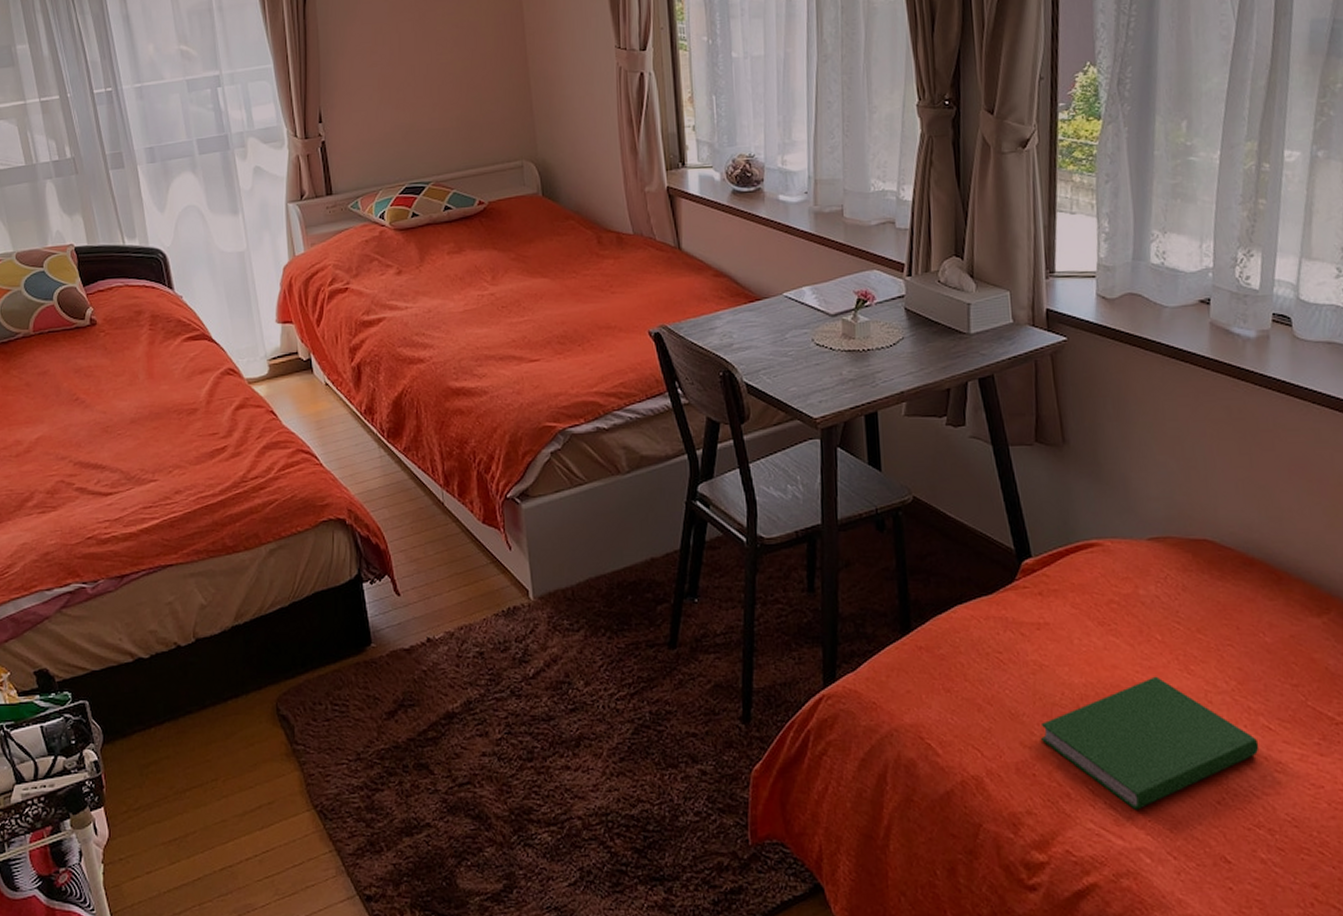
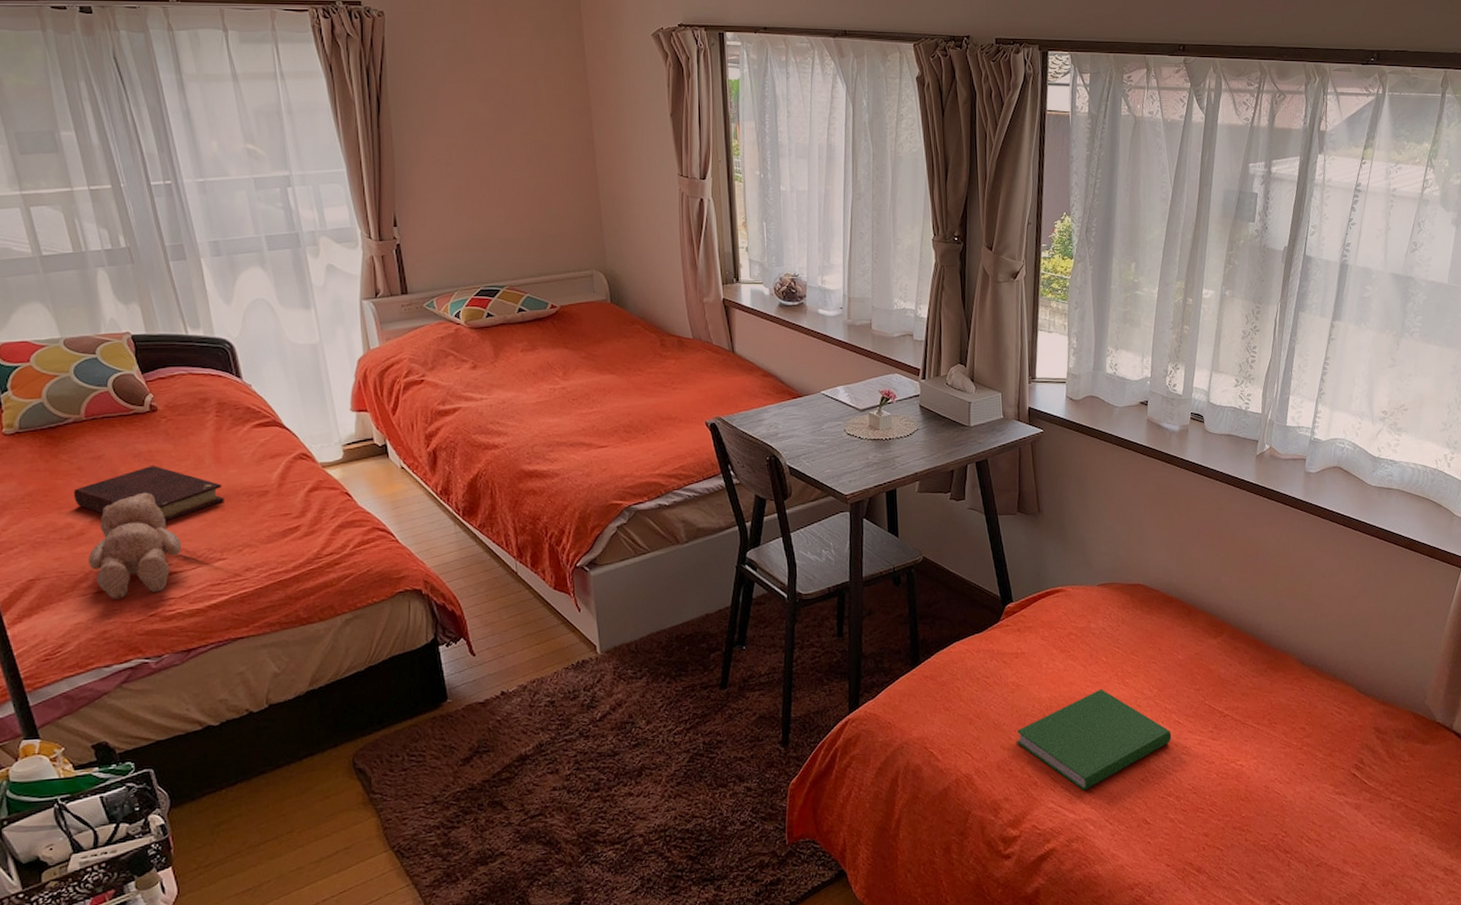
book: none [23,380,156,440] -> present [74,465,224,522]
teddy bear: none [34,409,117,520] -> present [89,492,182,600]

